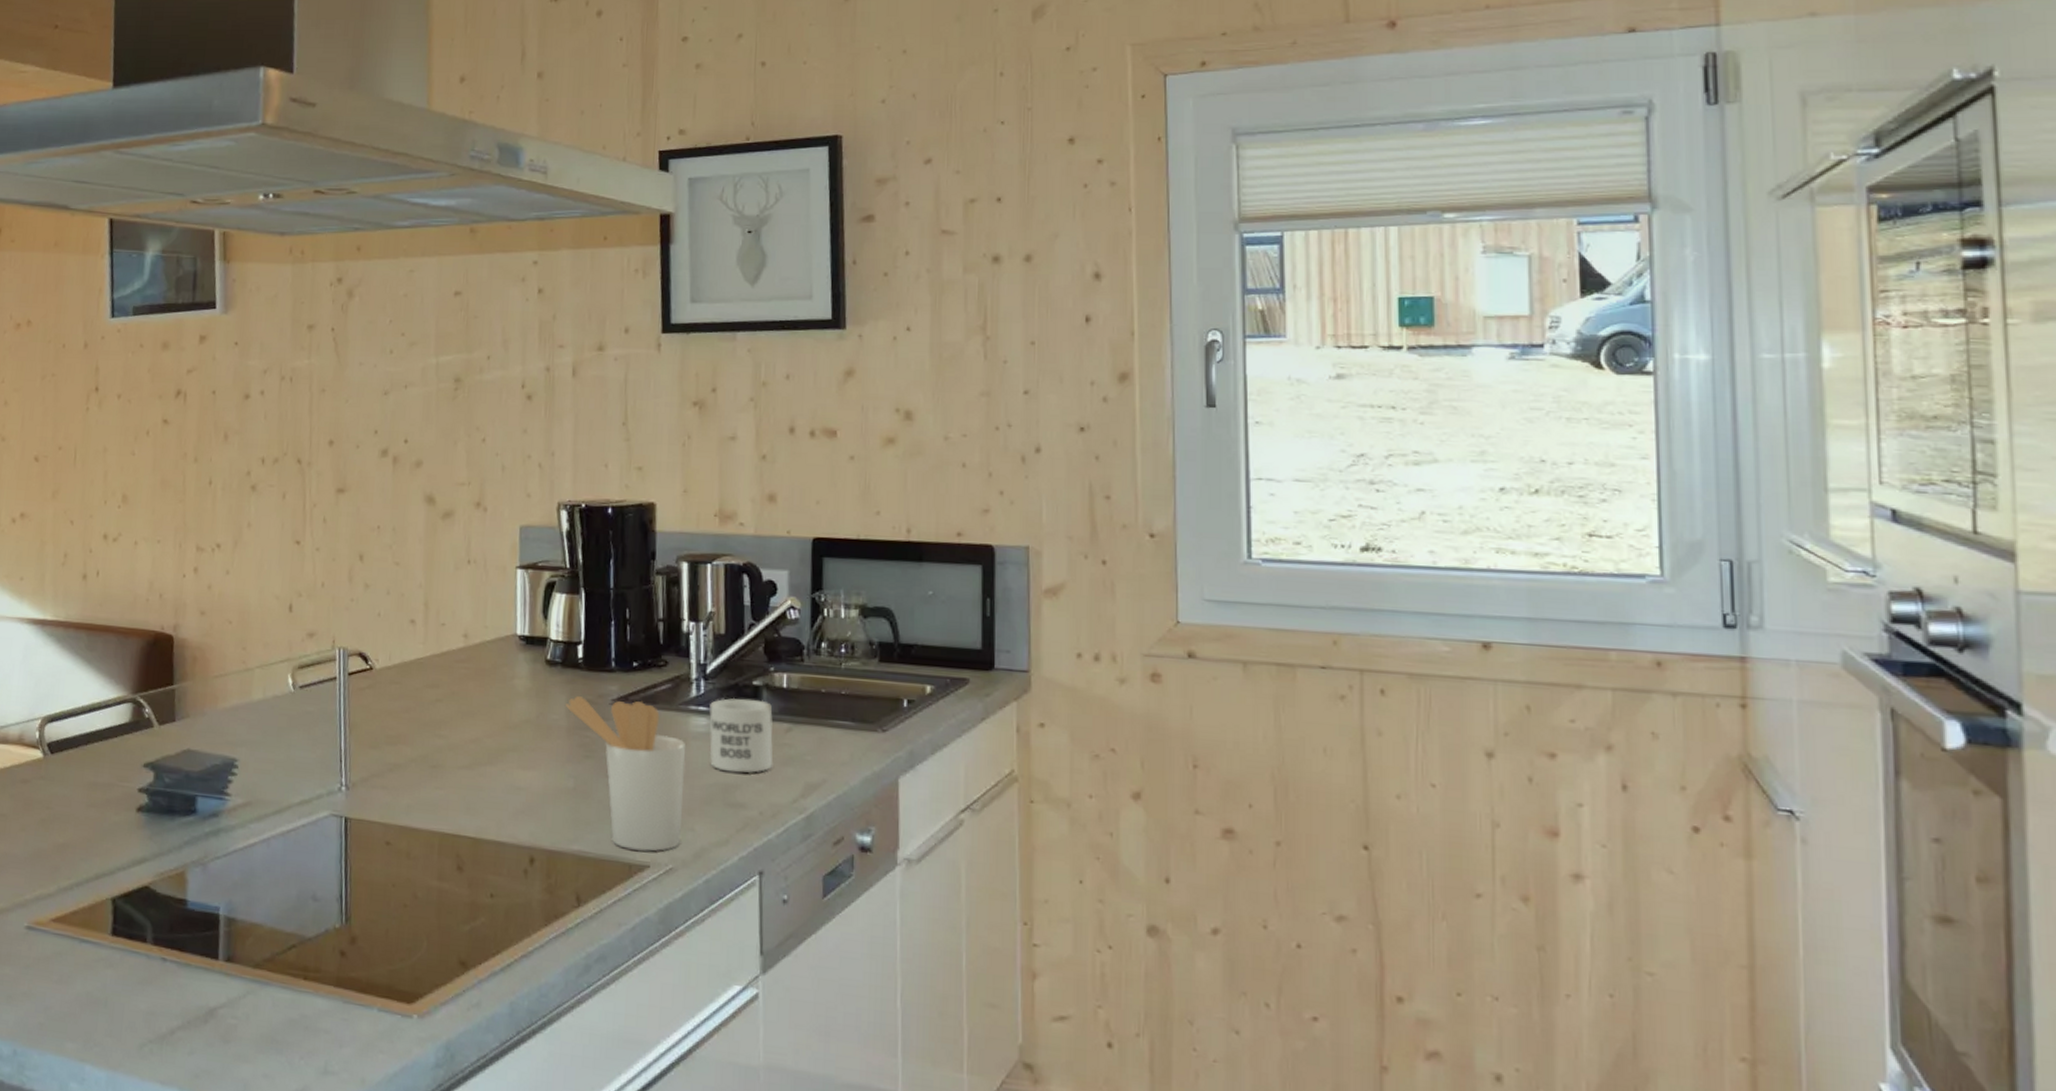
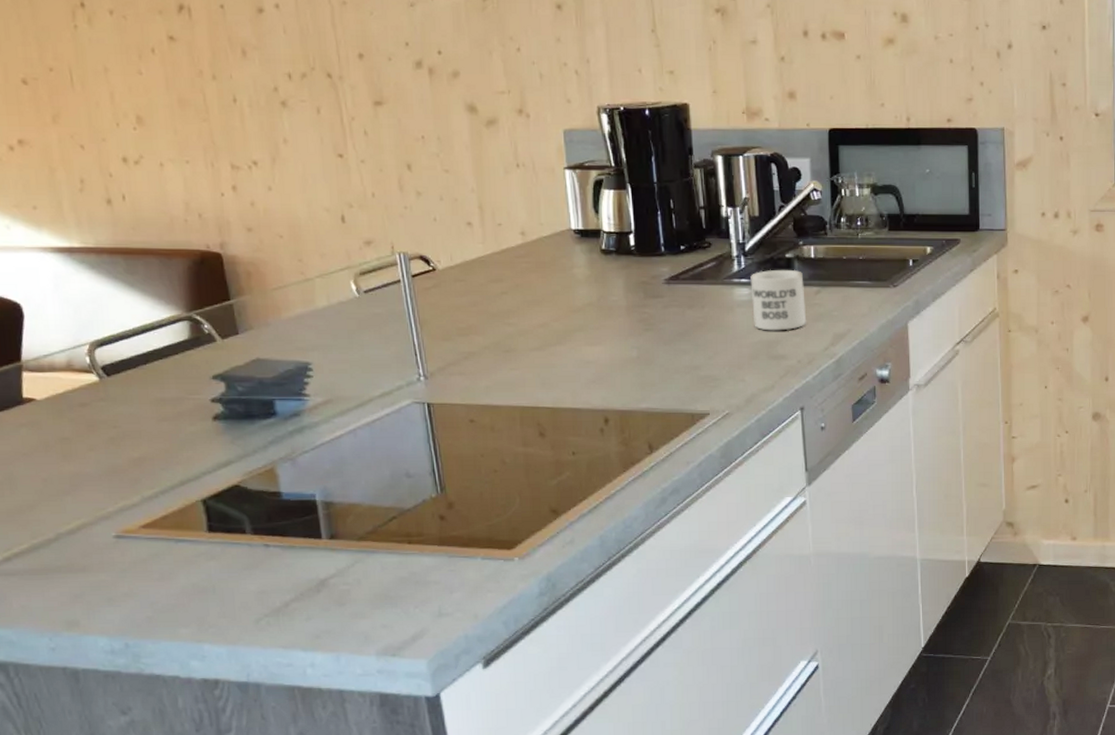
utensil holder: present [566,695,686,852] -> none [623,278,735,403]

